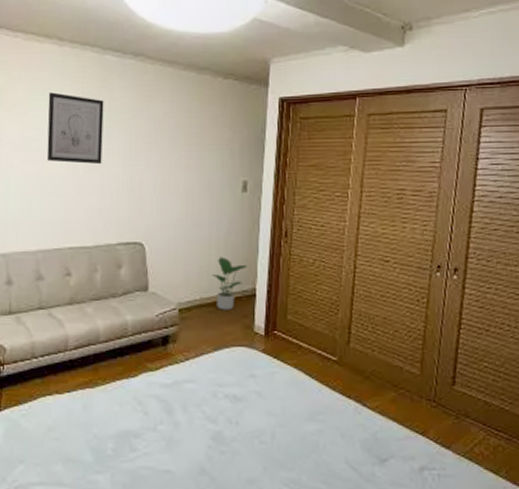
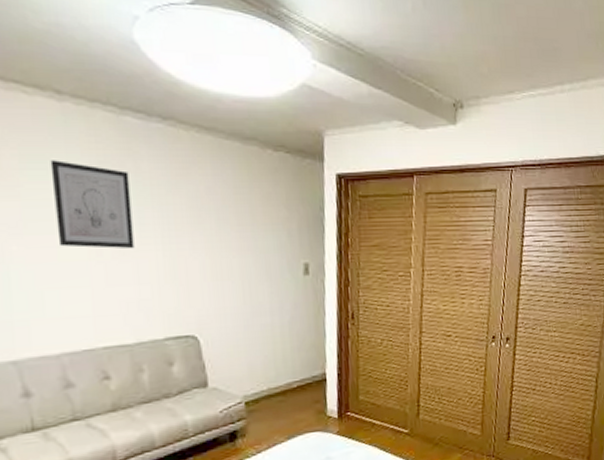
potted plant: present [212,257,247,310] -> none [278,344,315,399]

